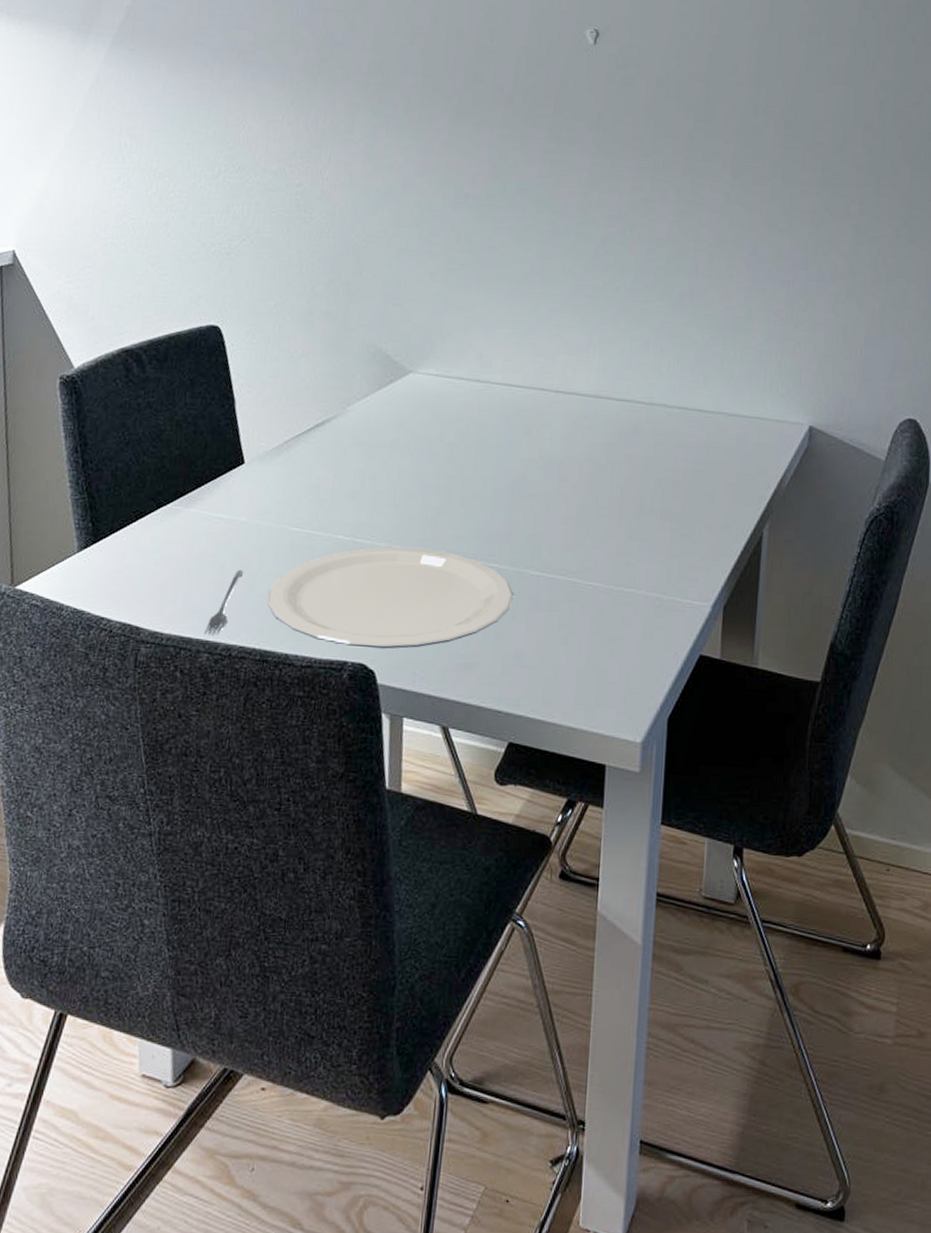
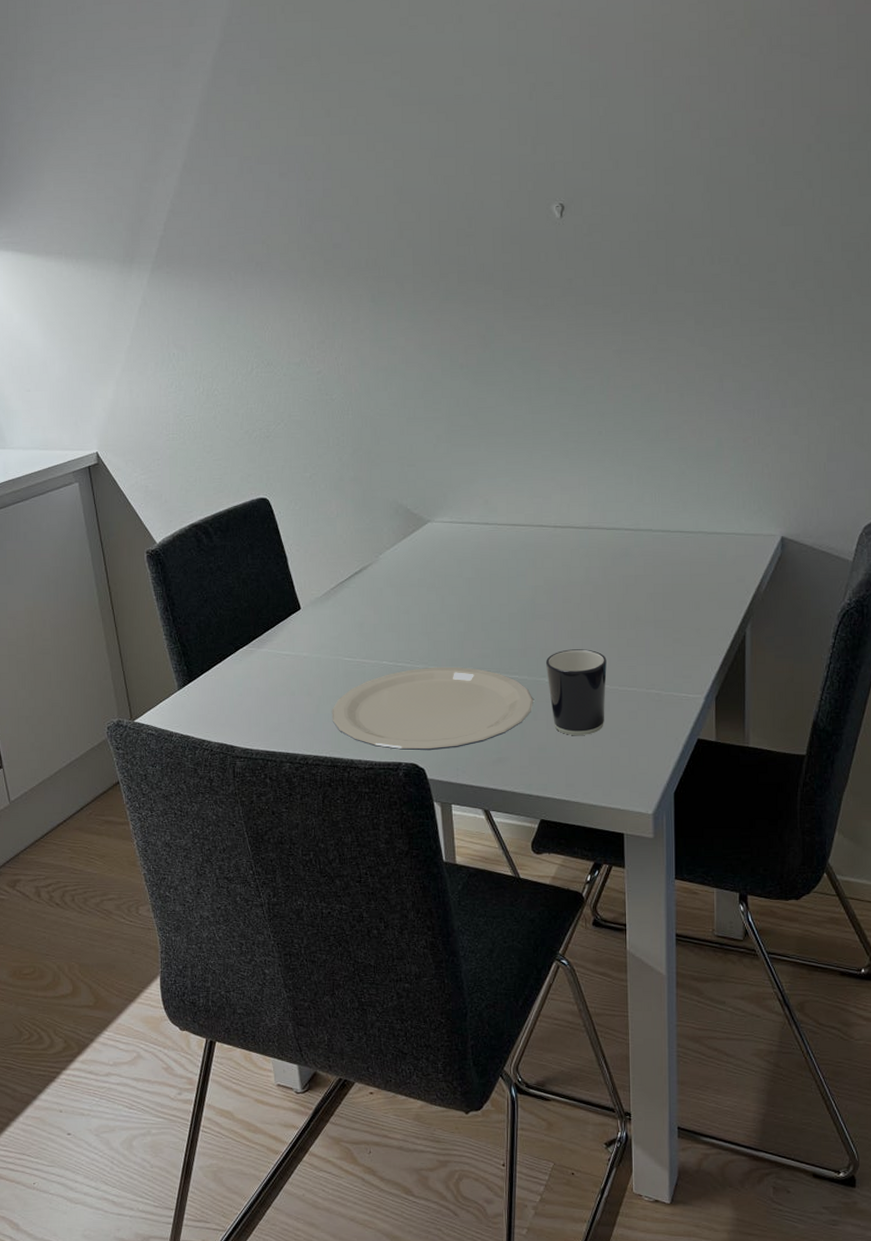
fork: present [204,569,244,635] -> none [285,695,311,748]
mug: none [531,537,603,643] -> present [545,649,607,736]

